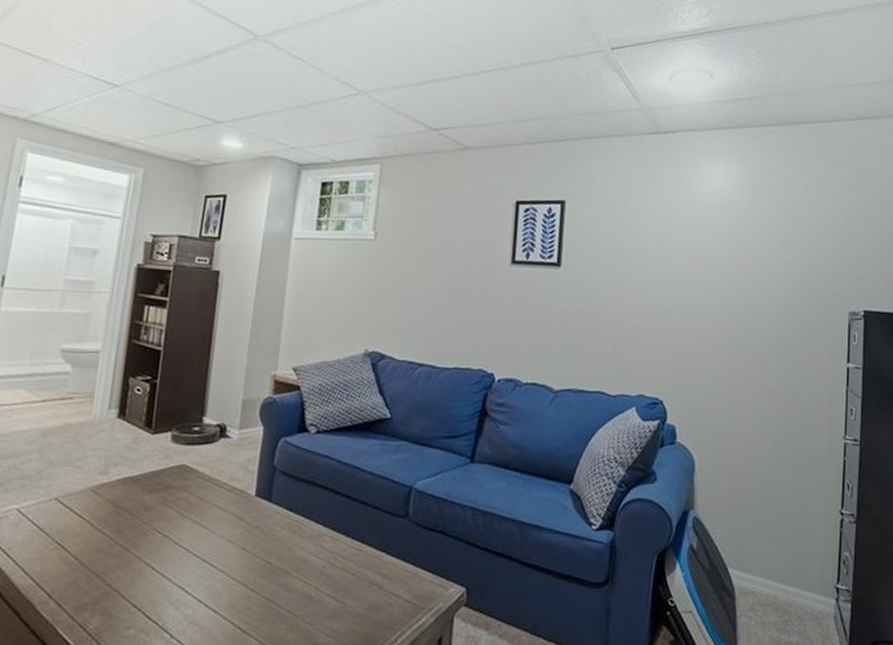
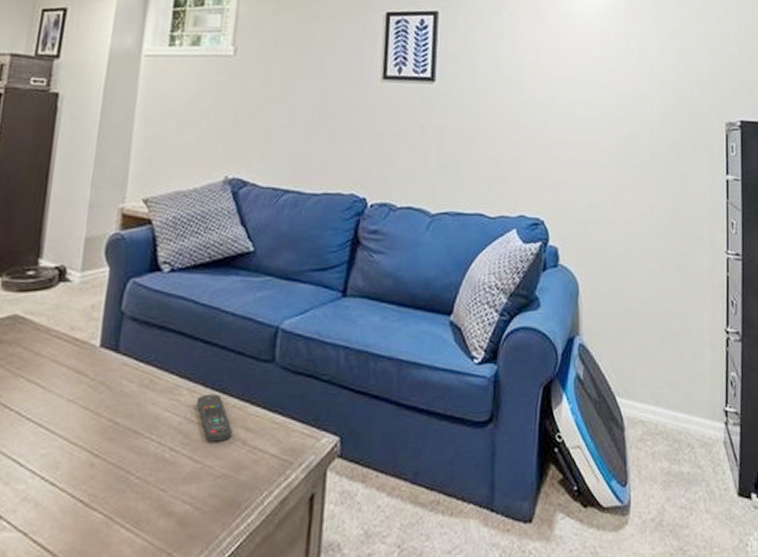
remote control: none [338,543,370,585] -> present [196,394,233,442]

